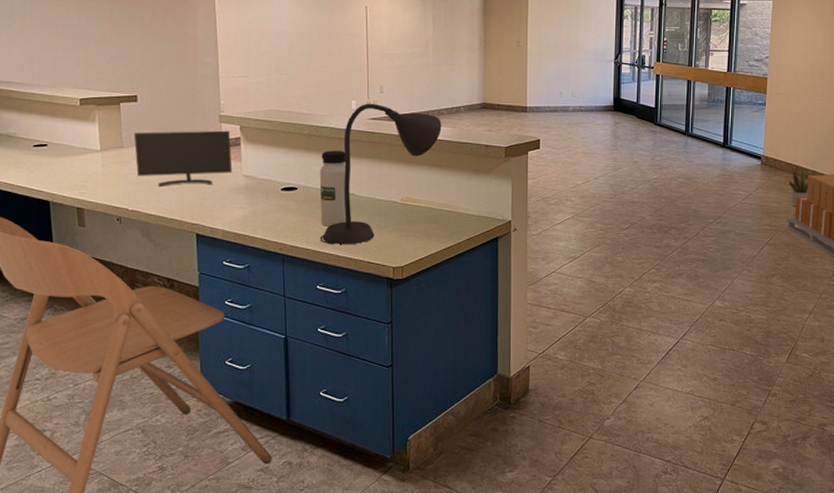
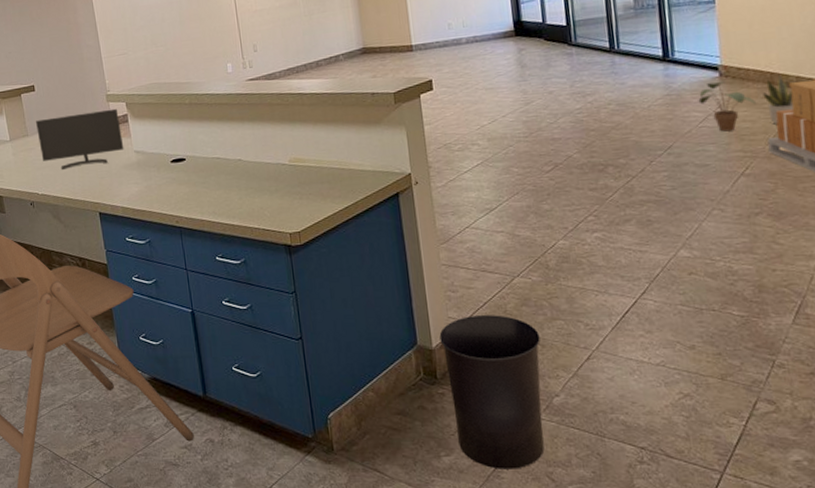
water bottle: present [319,150,347,226] -> none [204,116,237,196]
desk lamp: present [320,103,442,245] -> none [213,63,322,214]
waste bin: none [518,349,601,482] -> present [439,315,545,469]
potted plant: none [744,168,783,209] -> present [698,81,756,132]

